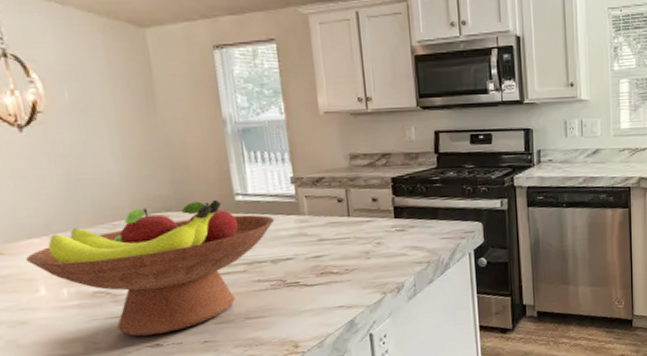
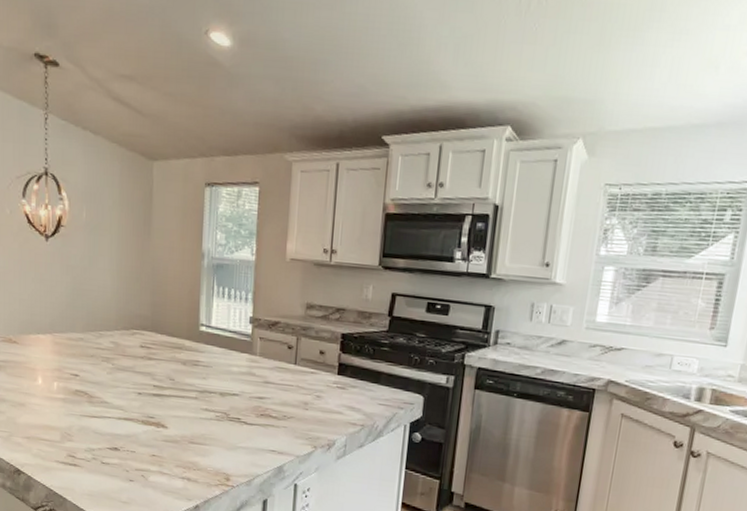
fruit bowl: present [25,199,275,337] -> none [32,323,230,440]

